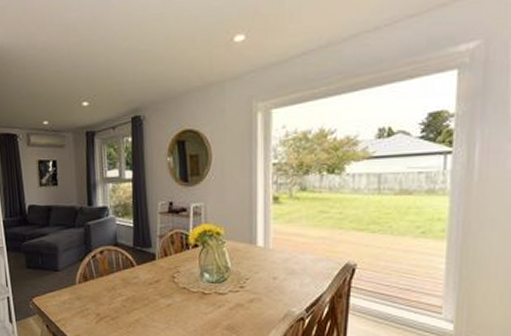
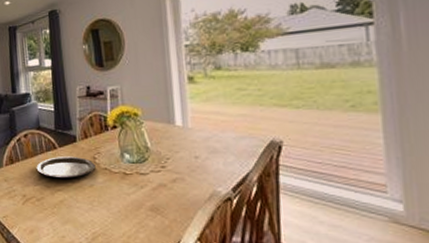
plate: none [112,274,174,297] -> present [36,156,96,178]

